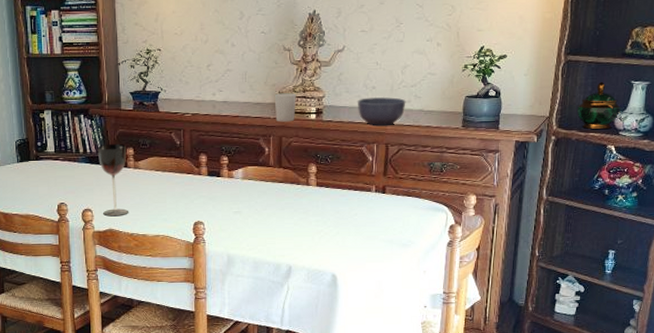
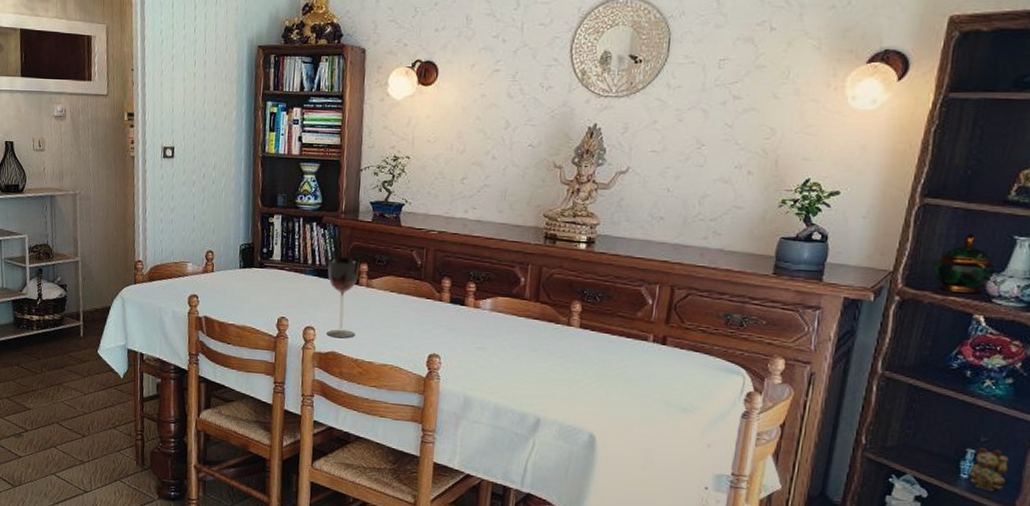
candle holder: present [274,93,296,122] -> none [536,216,564,250]
bowl: present [357,97,406,127] -> none [639,229,702,266]
decorative figurine: none [611,248,638,282] -> present [968,447,1009,492]

